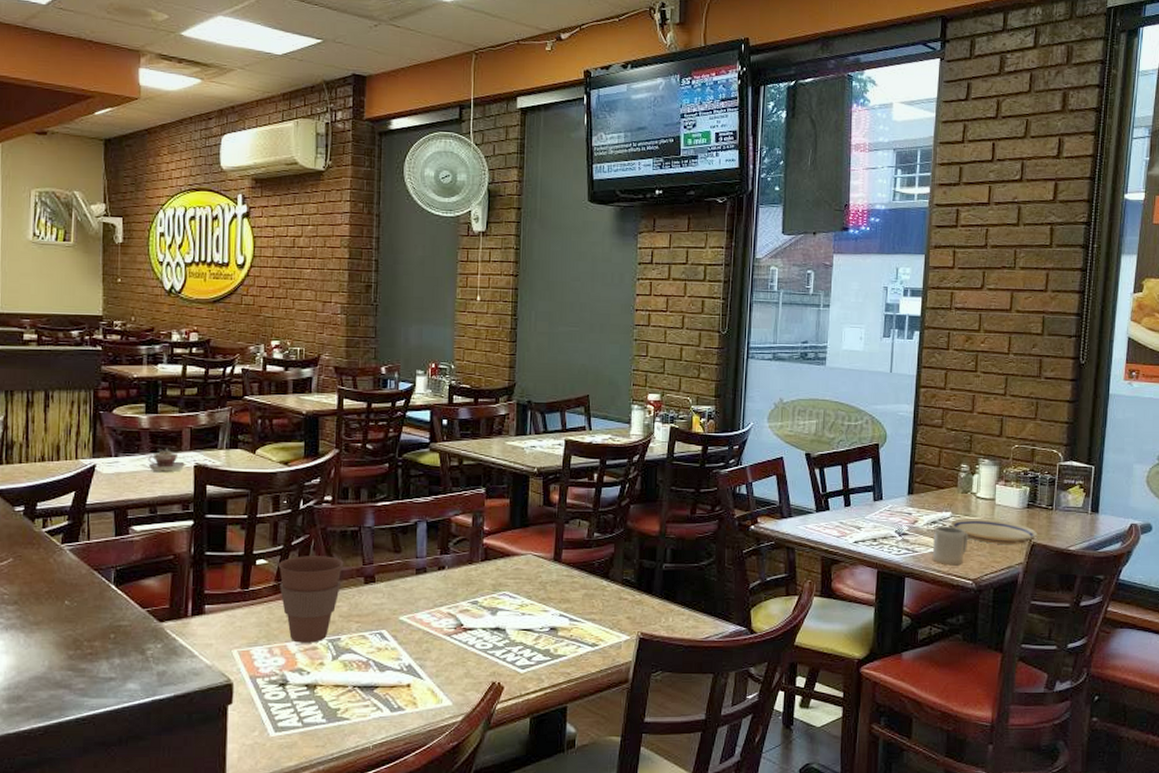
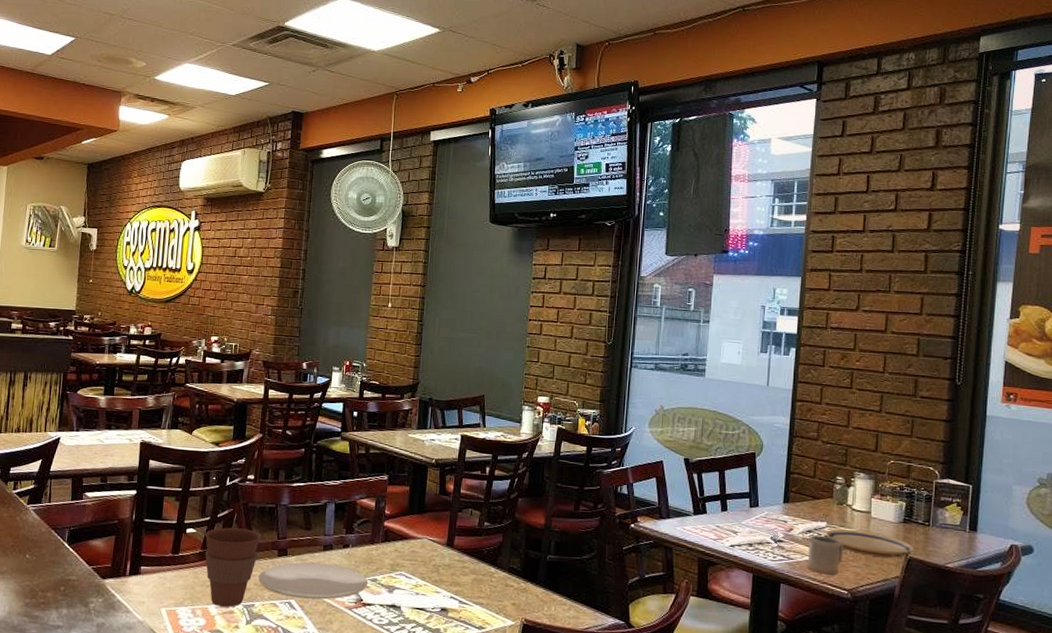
teacup: present [148,448,185,472] -> none [103,425,133,447]
plate: none [342,588,469,628] -> present [258,562,369,600]

